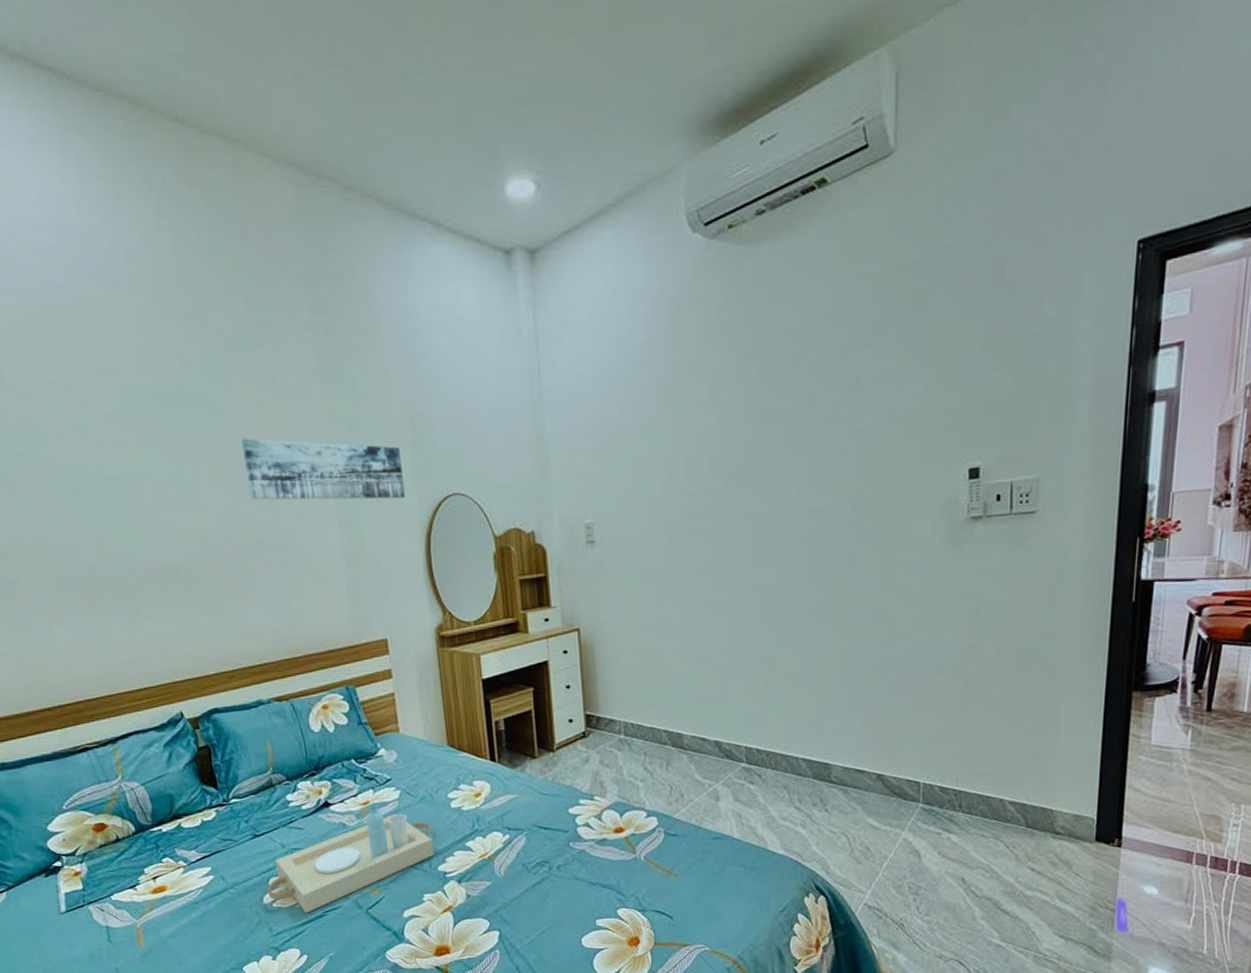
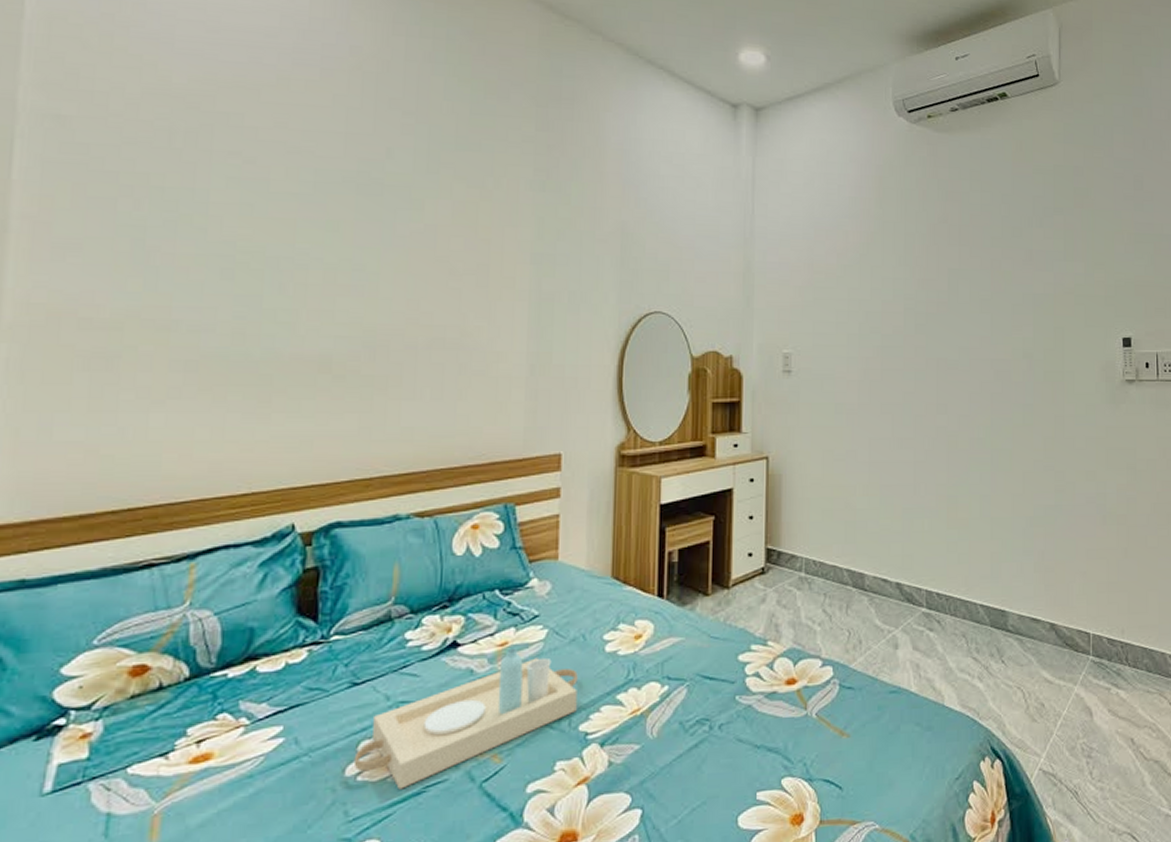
wall art: present [241,437,405,500] -> none [434,234,606,311]

